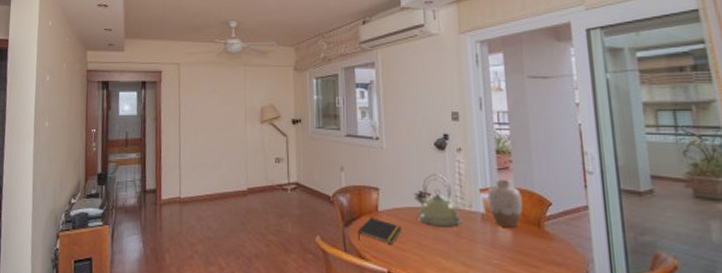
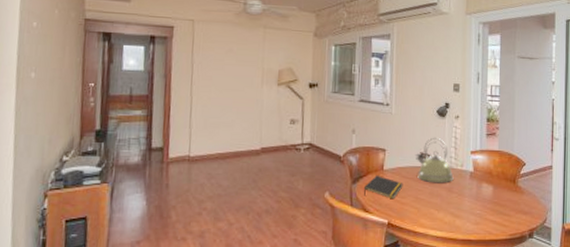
vase: present [487,179,523,227] -> none [476,143,504,183]

